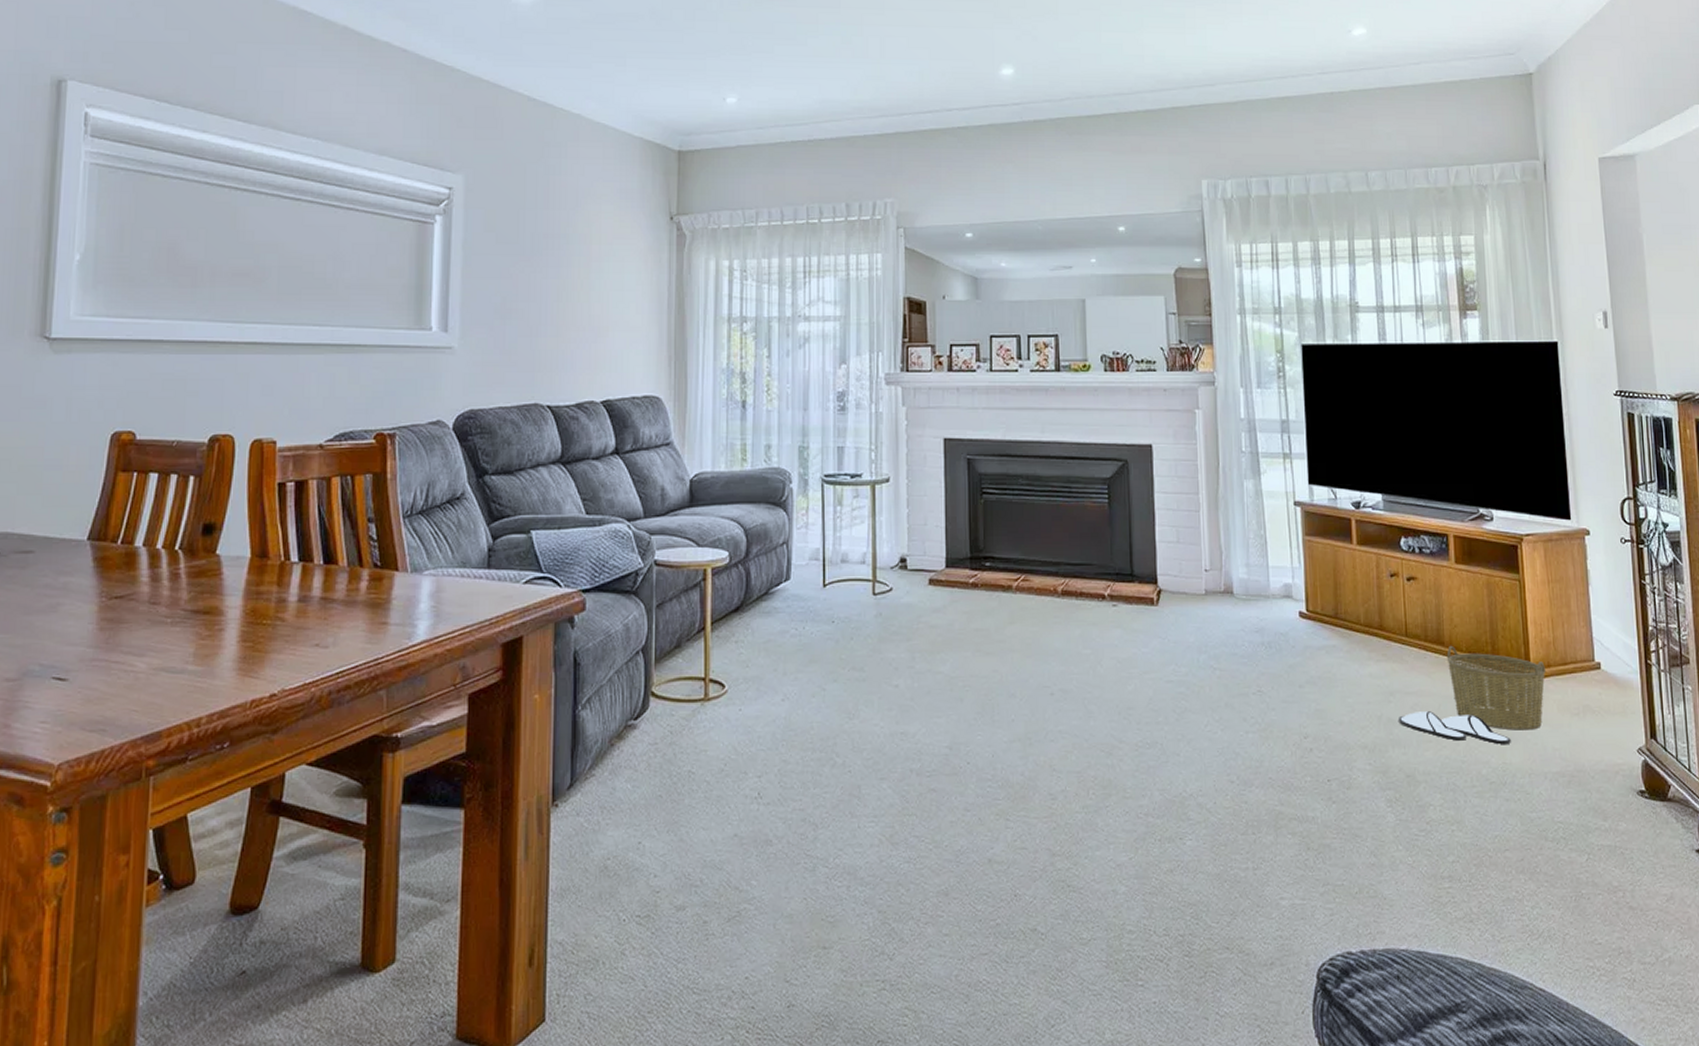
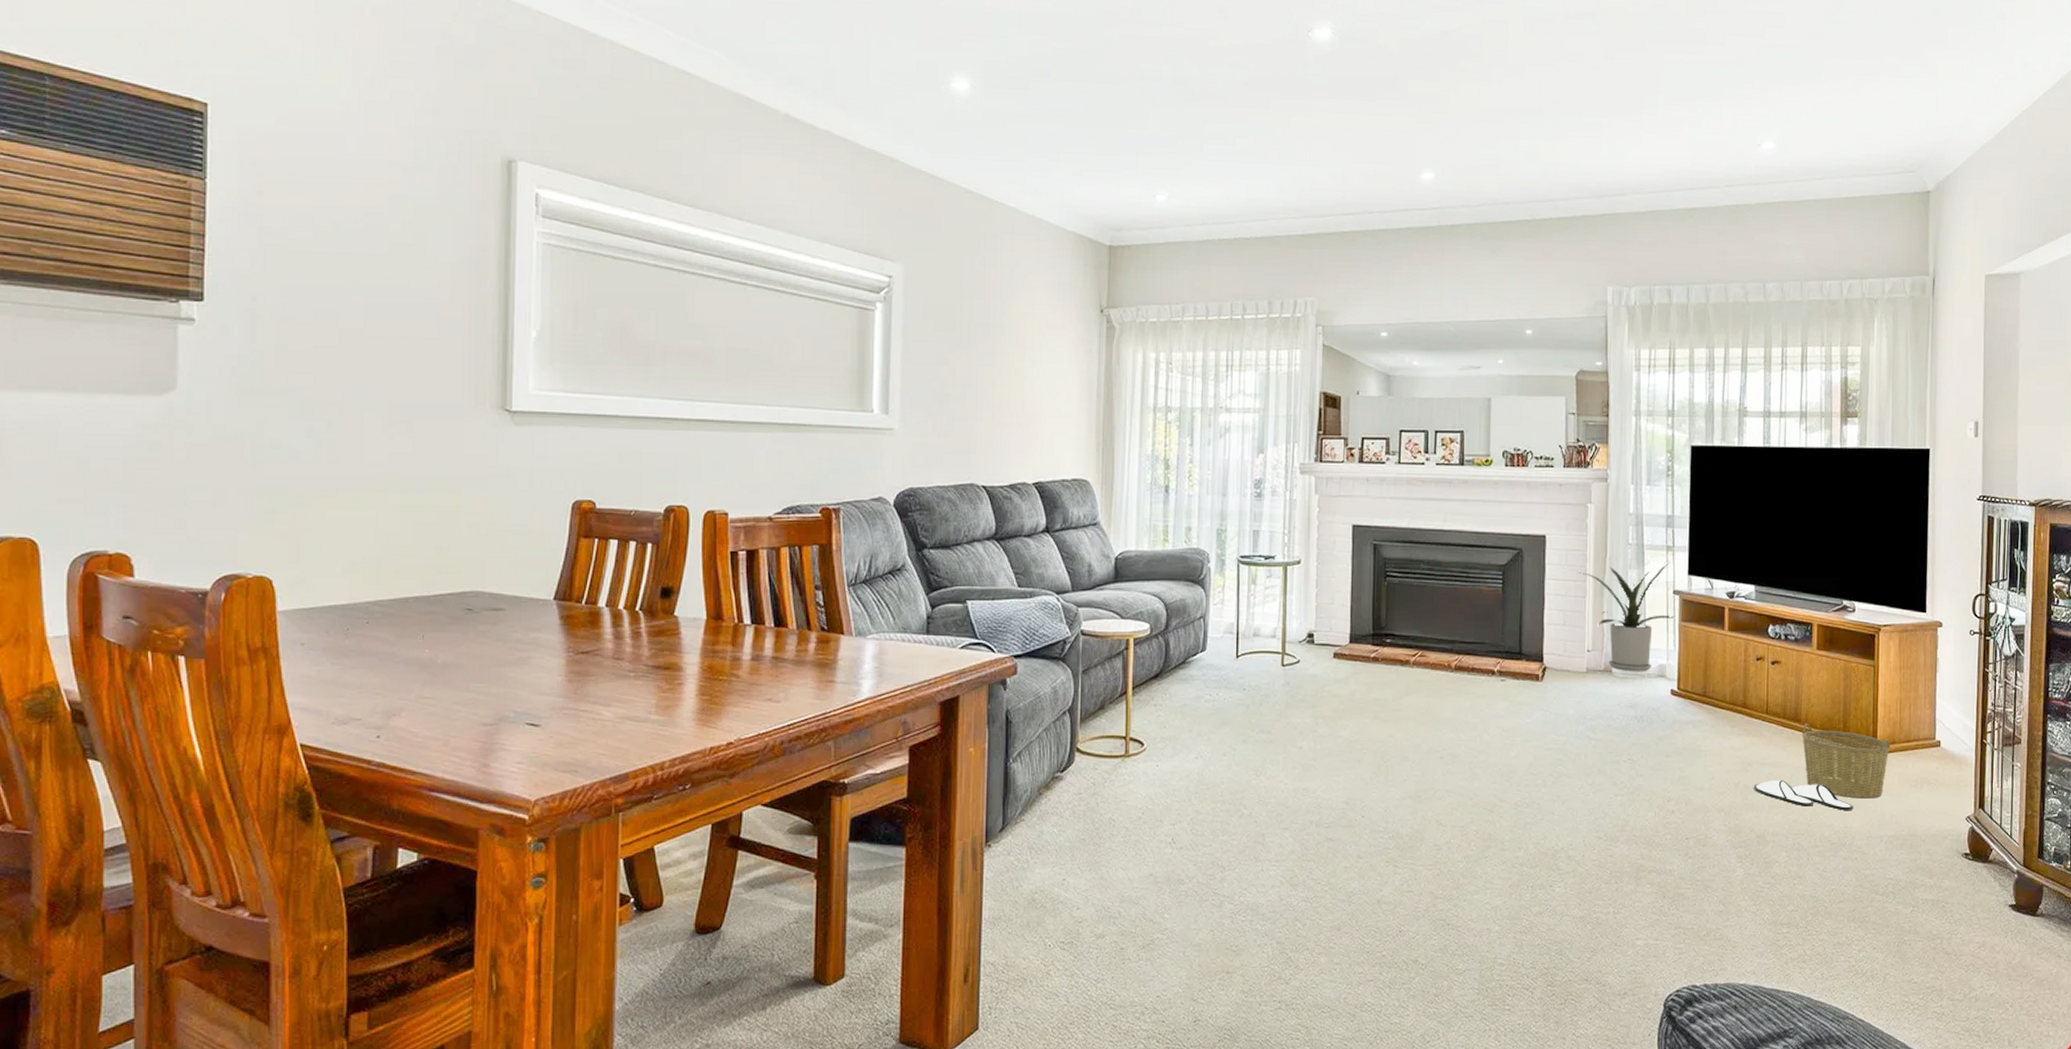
house plant: none [1189,469,1298,593] -> present [1578,561,1675,672]

